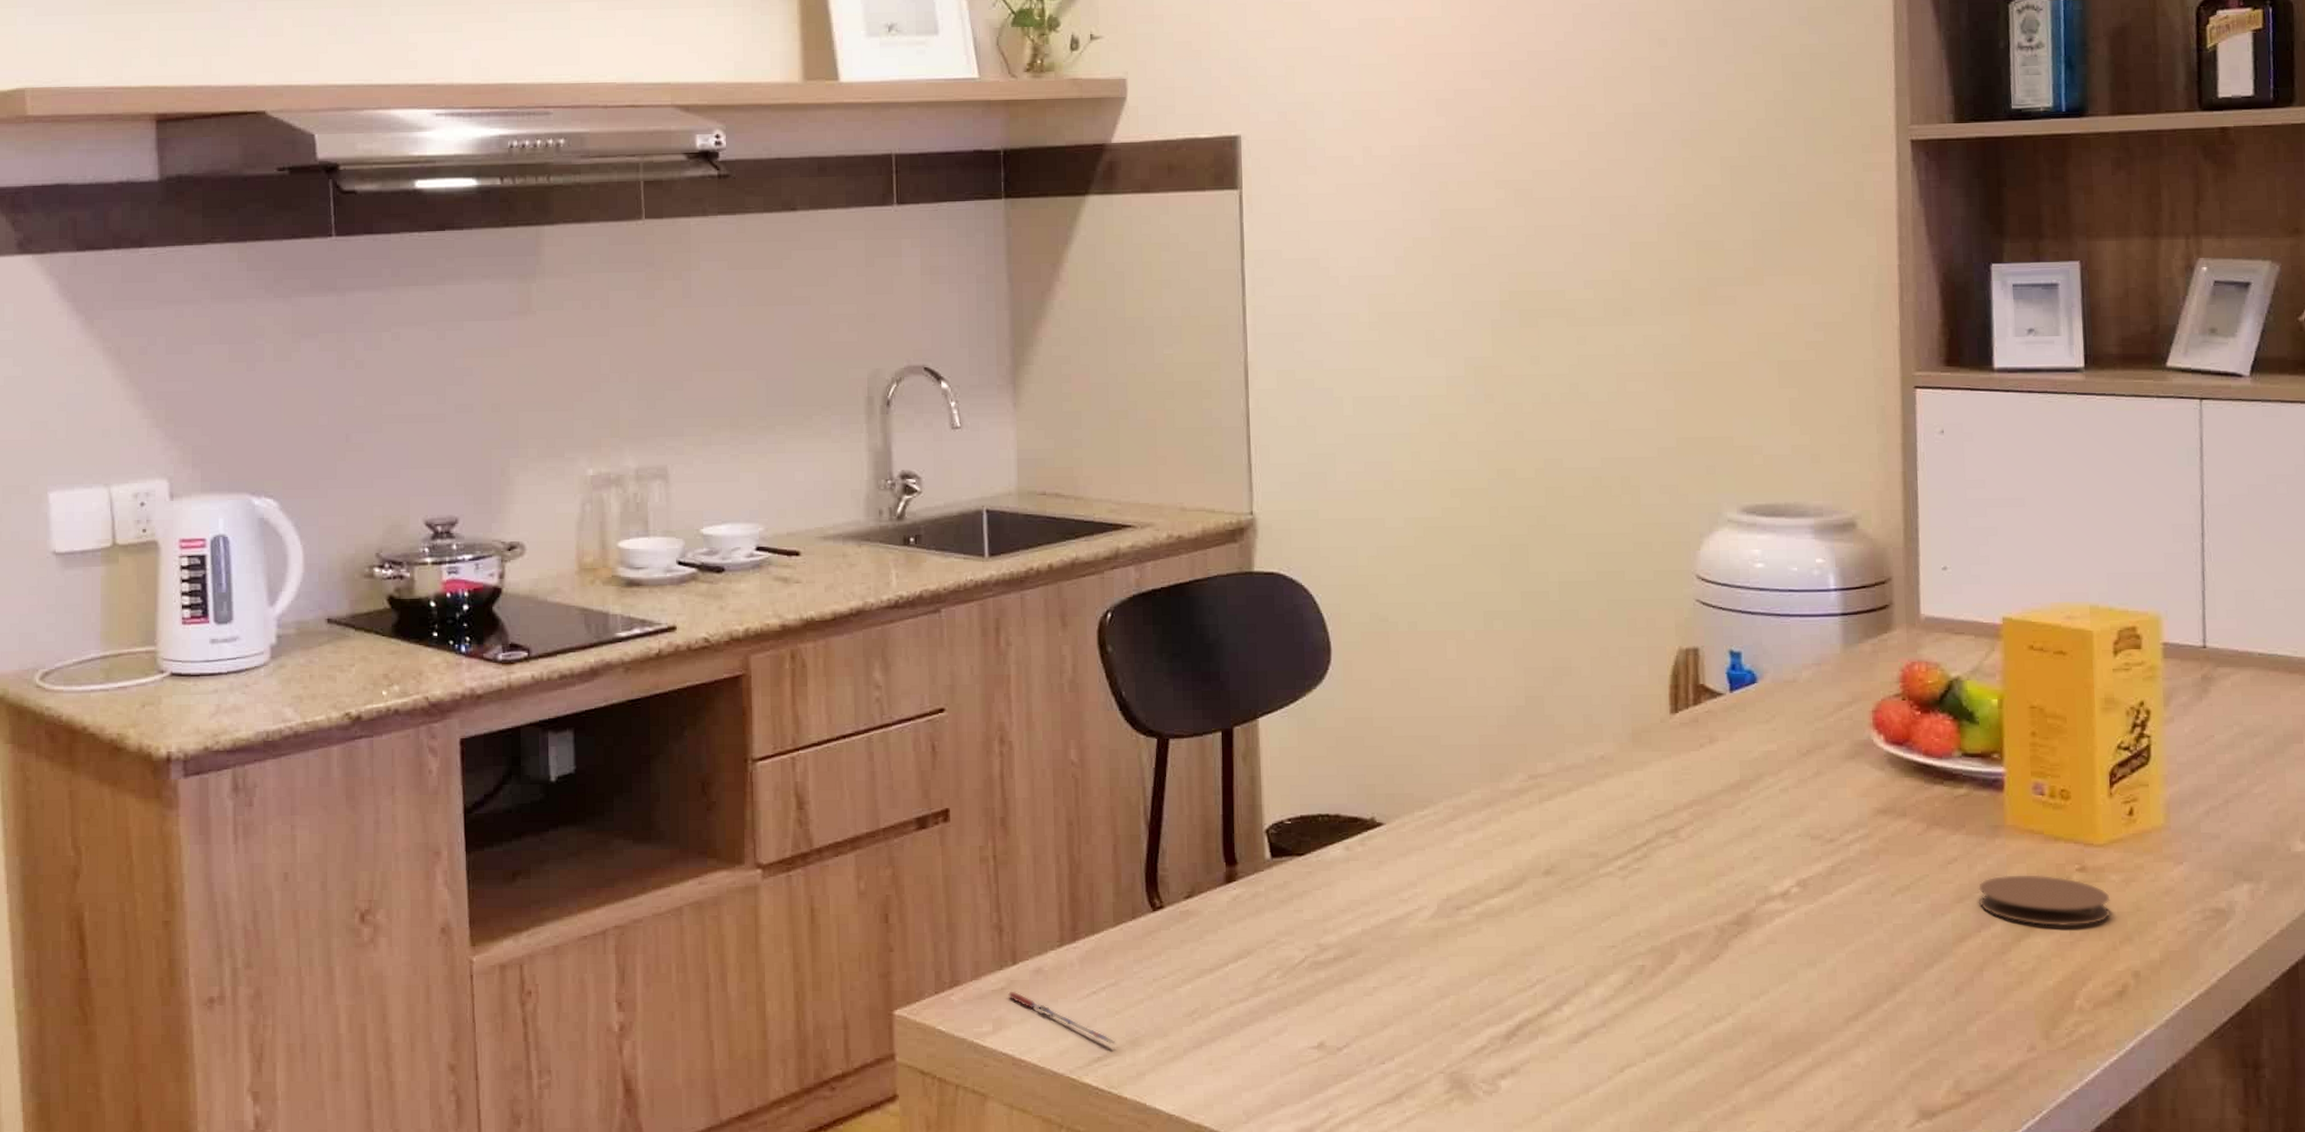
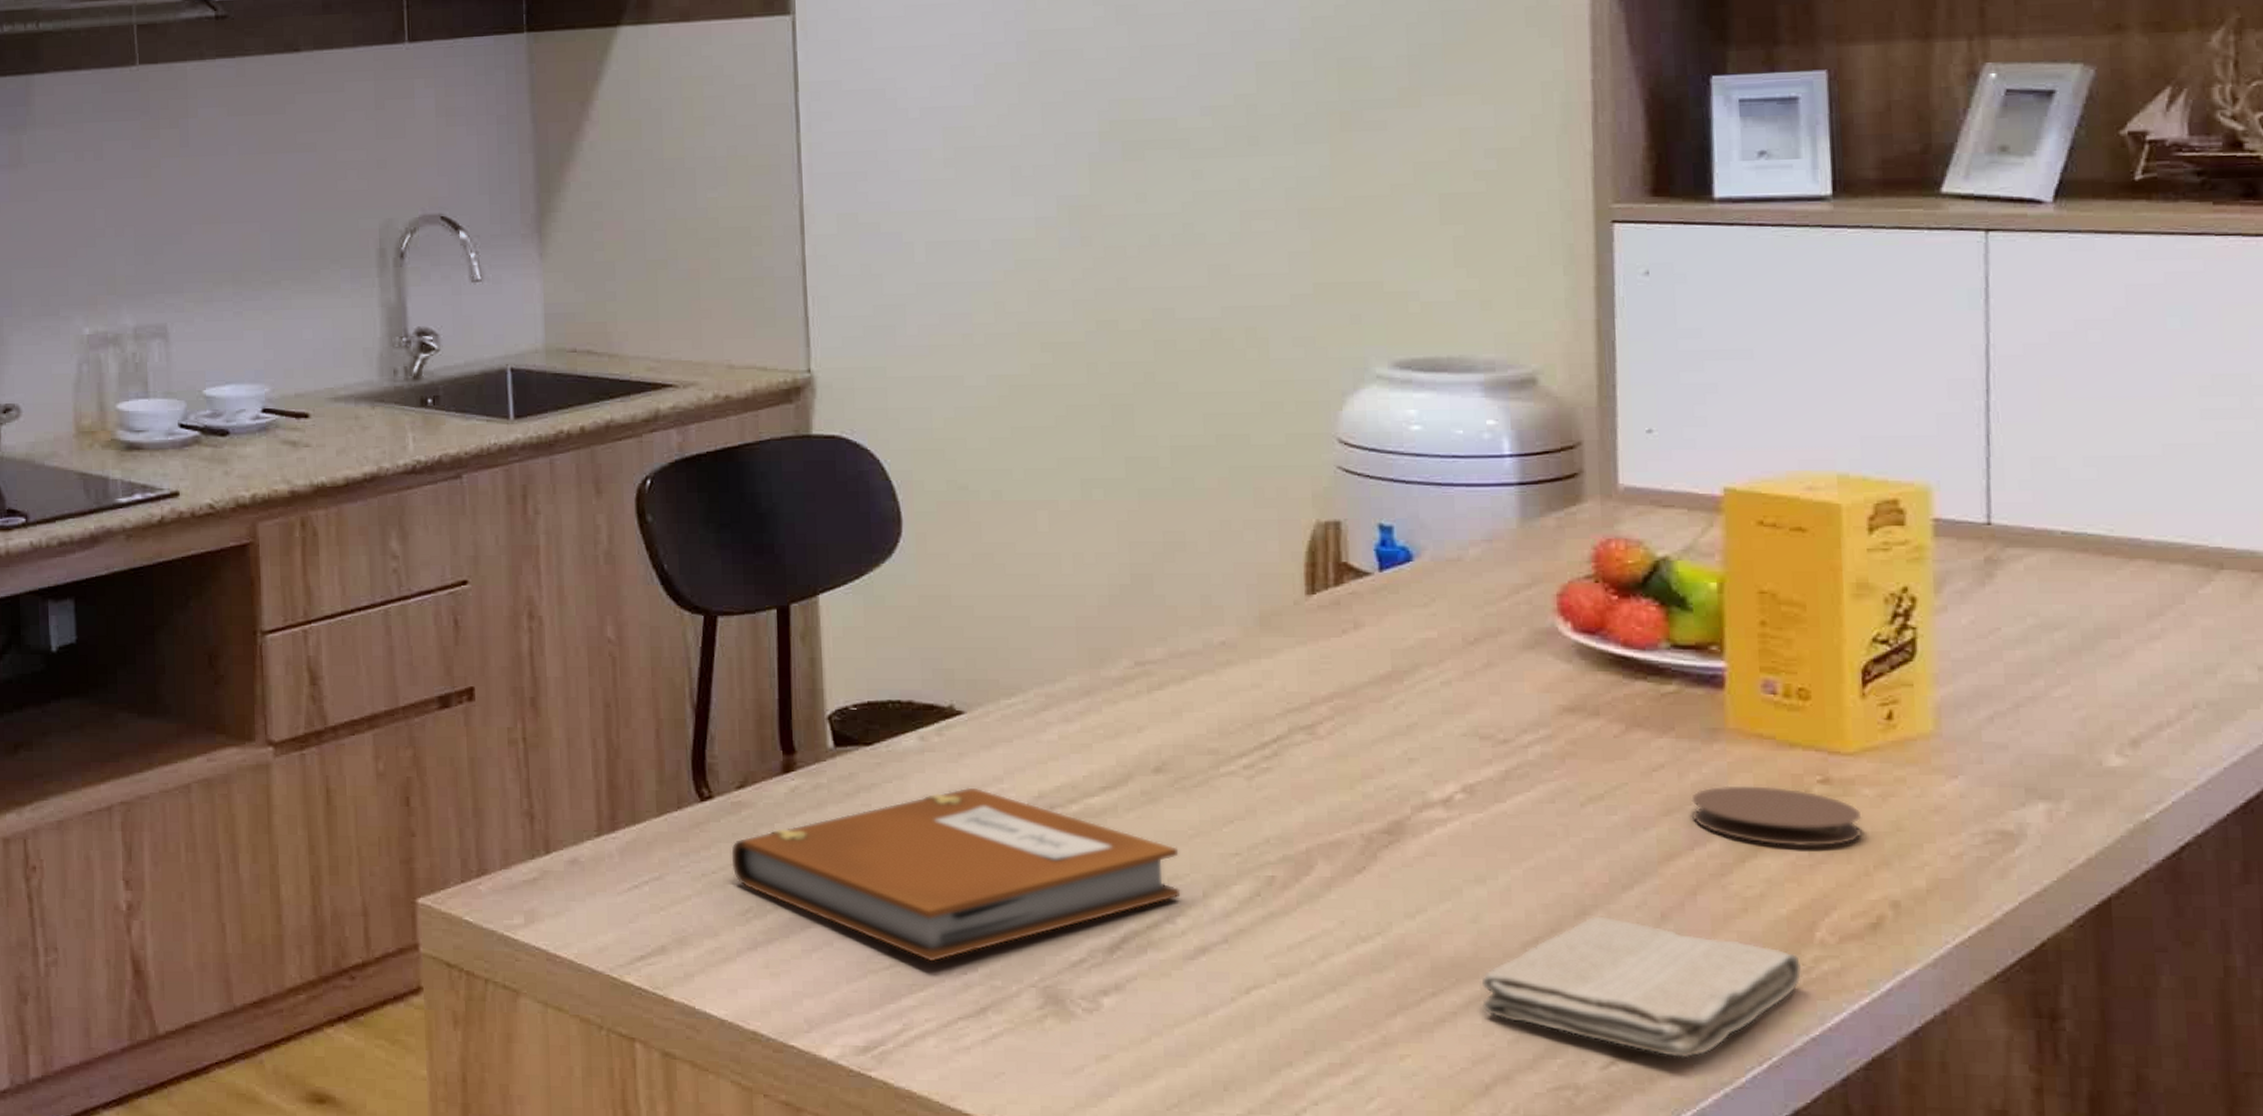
pen: present [1008,991,1115,1044] -> none [541,882,660,943]
notebook: none [1179,892,1567,1054] -> present [731,787,1181,962]
washcloth: none [1812,992,2065,1115] -> present [1481,916,1802,1059]

